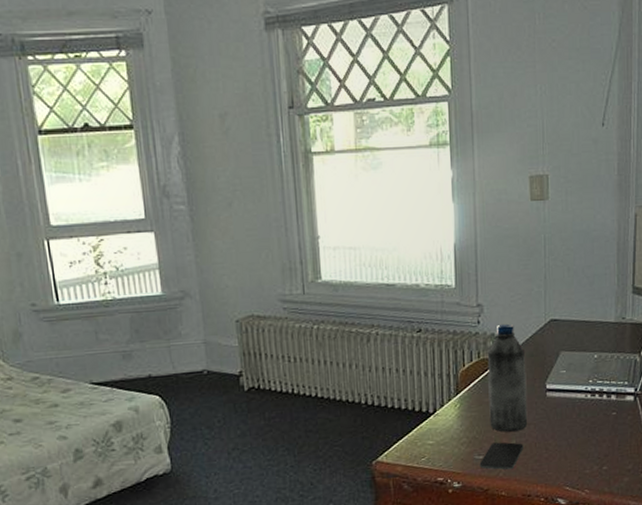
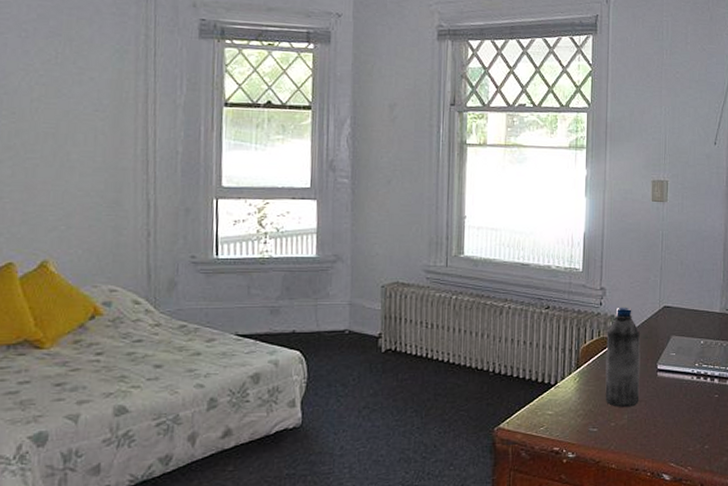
smartphone: present [479,442,524,470] -> none [593,416,634,444]

